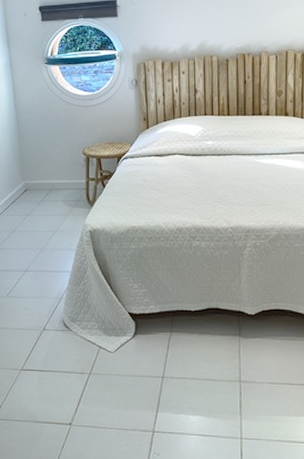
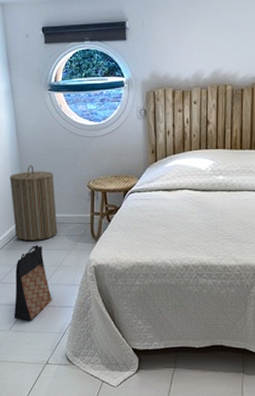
laundry hamper: none [8,134,55,207] -> present [9,165,58,241]
bag: none [11,210,49,285] -> present [13,244,52,320]

